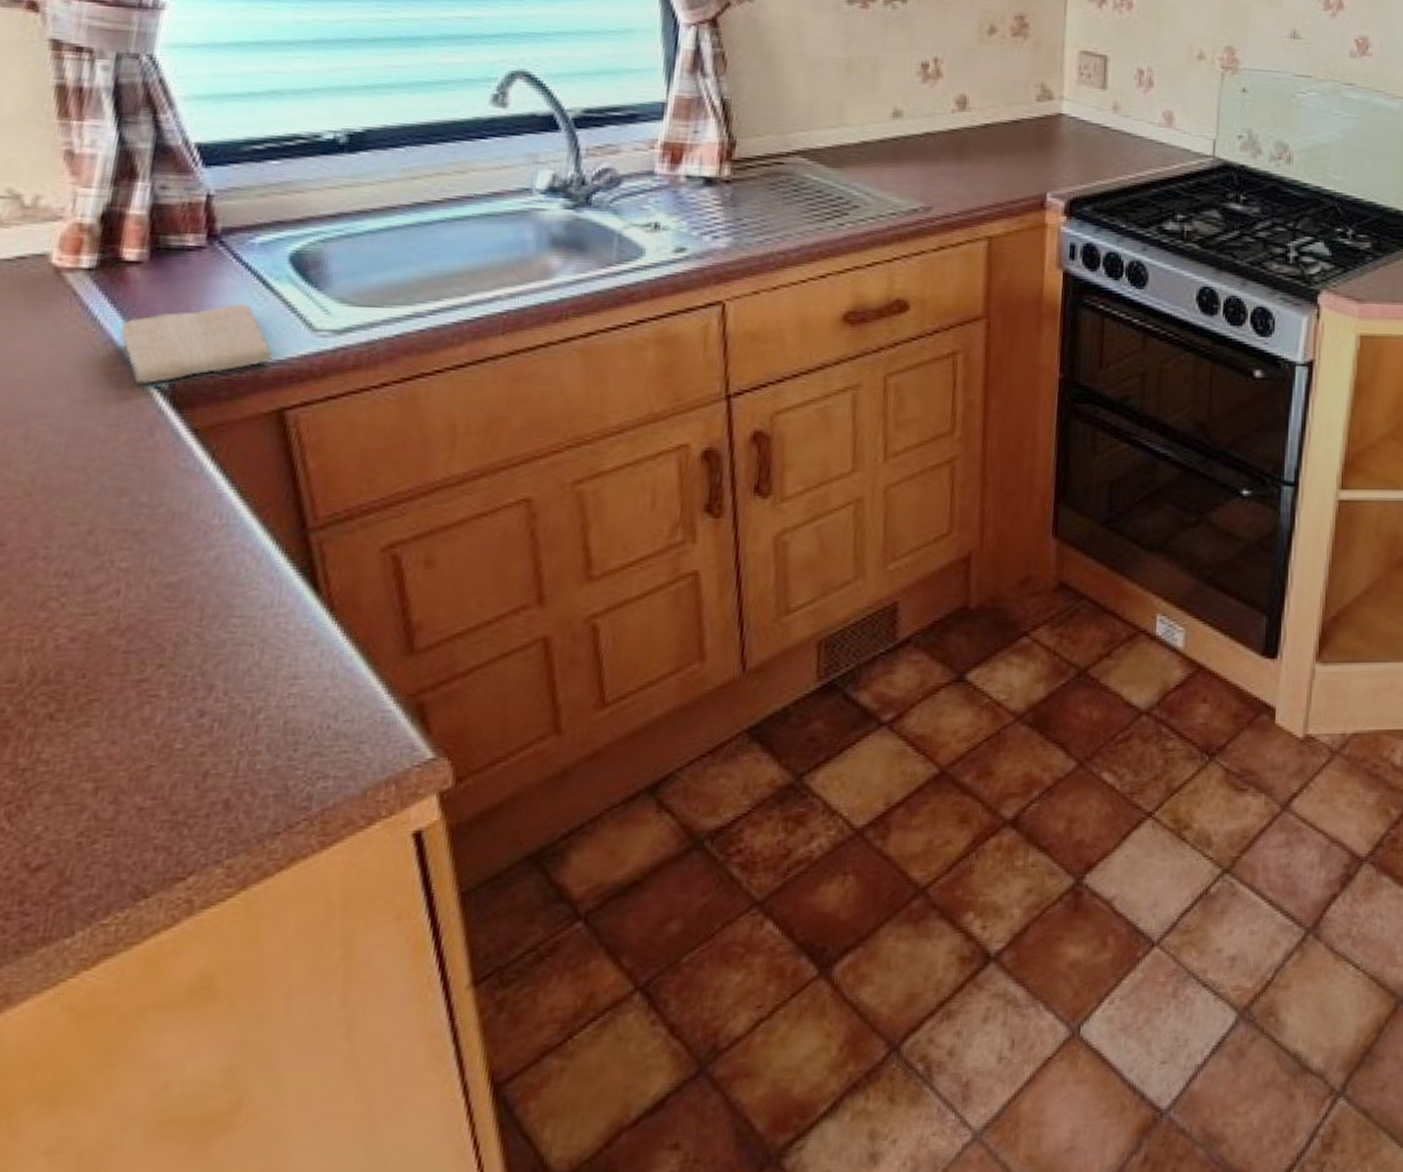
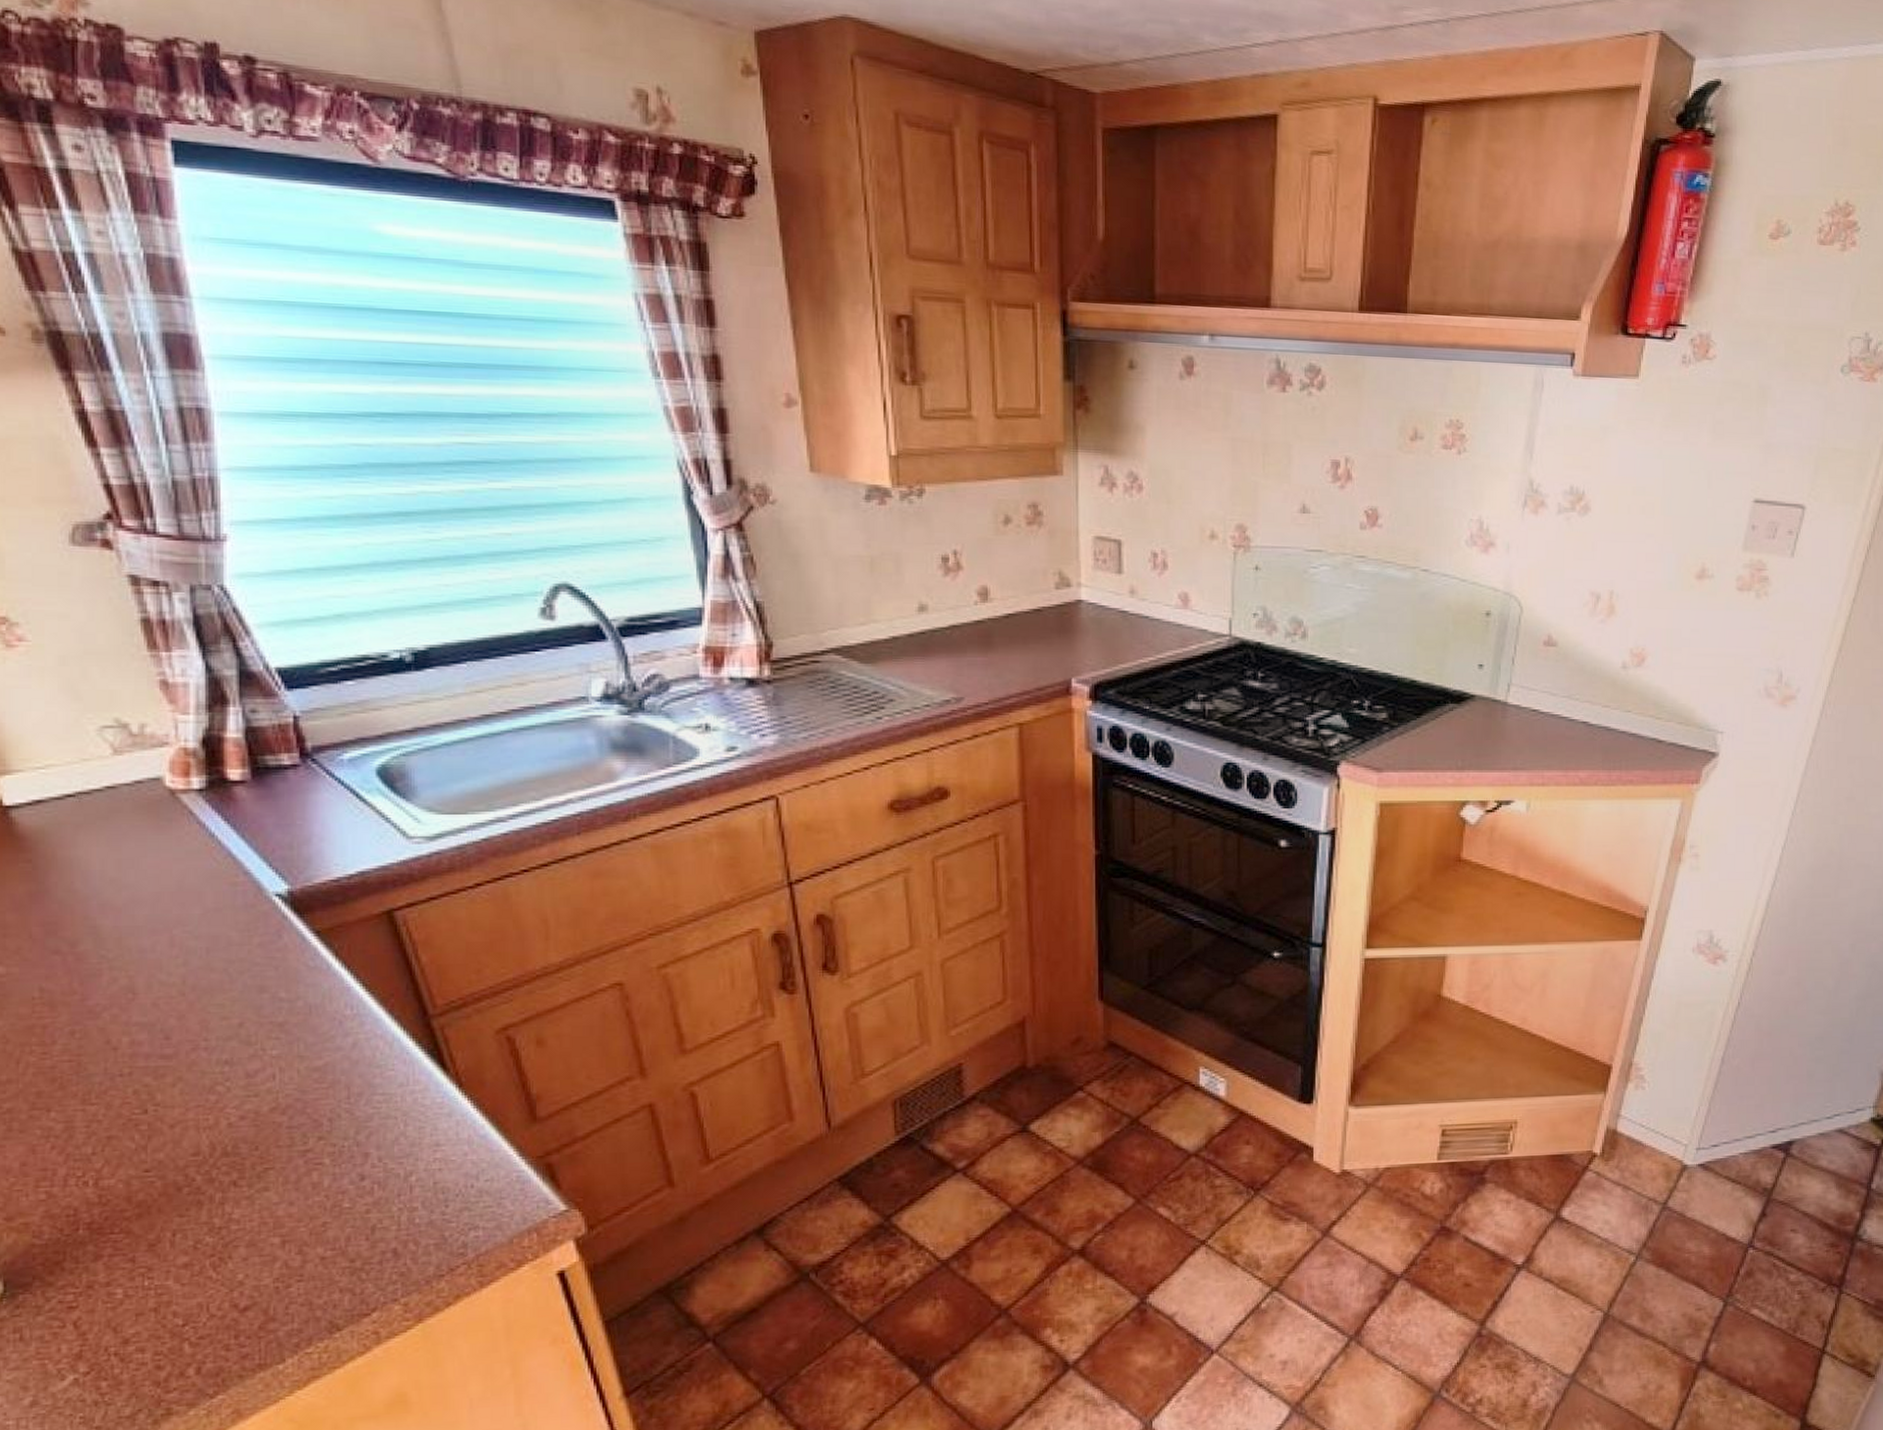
washcloth: present [121,303,274,383] -> none [237,815,376,892]

